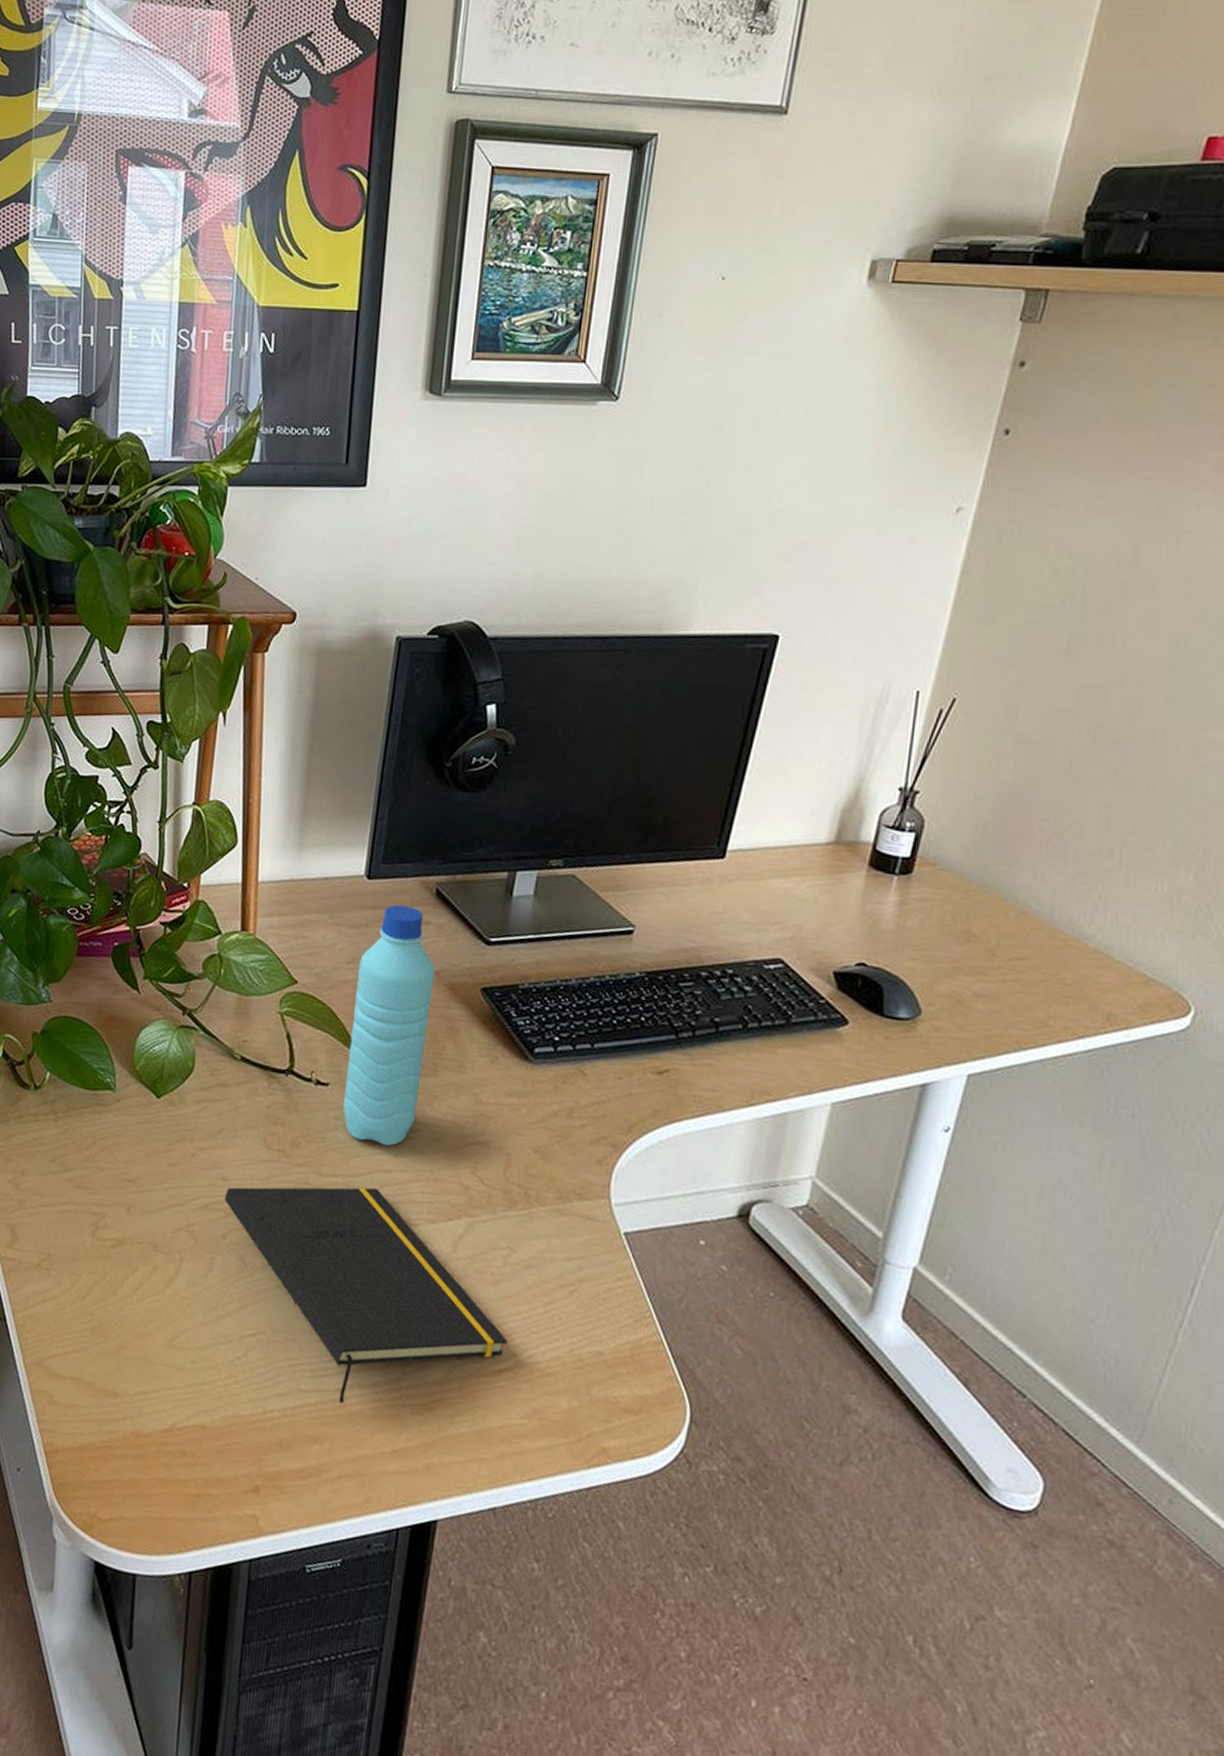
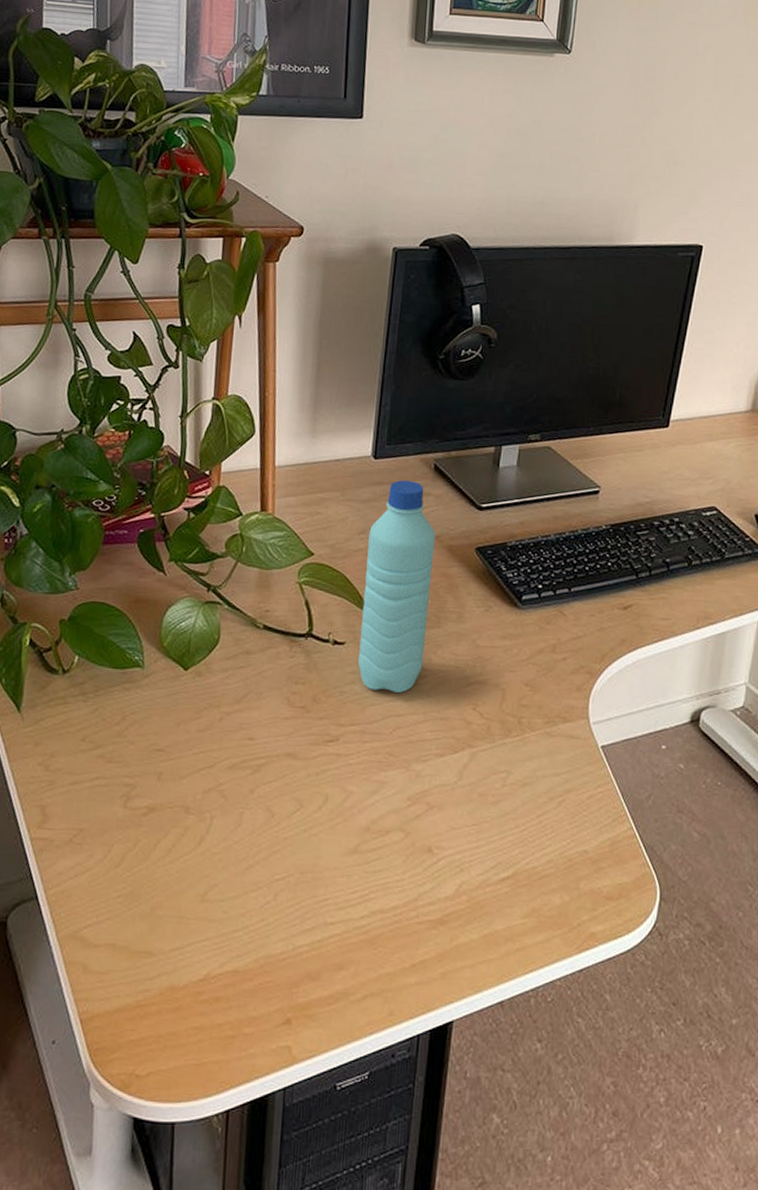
notepad: present [225,1186,508,1404] -> none [252,731,509,930]

